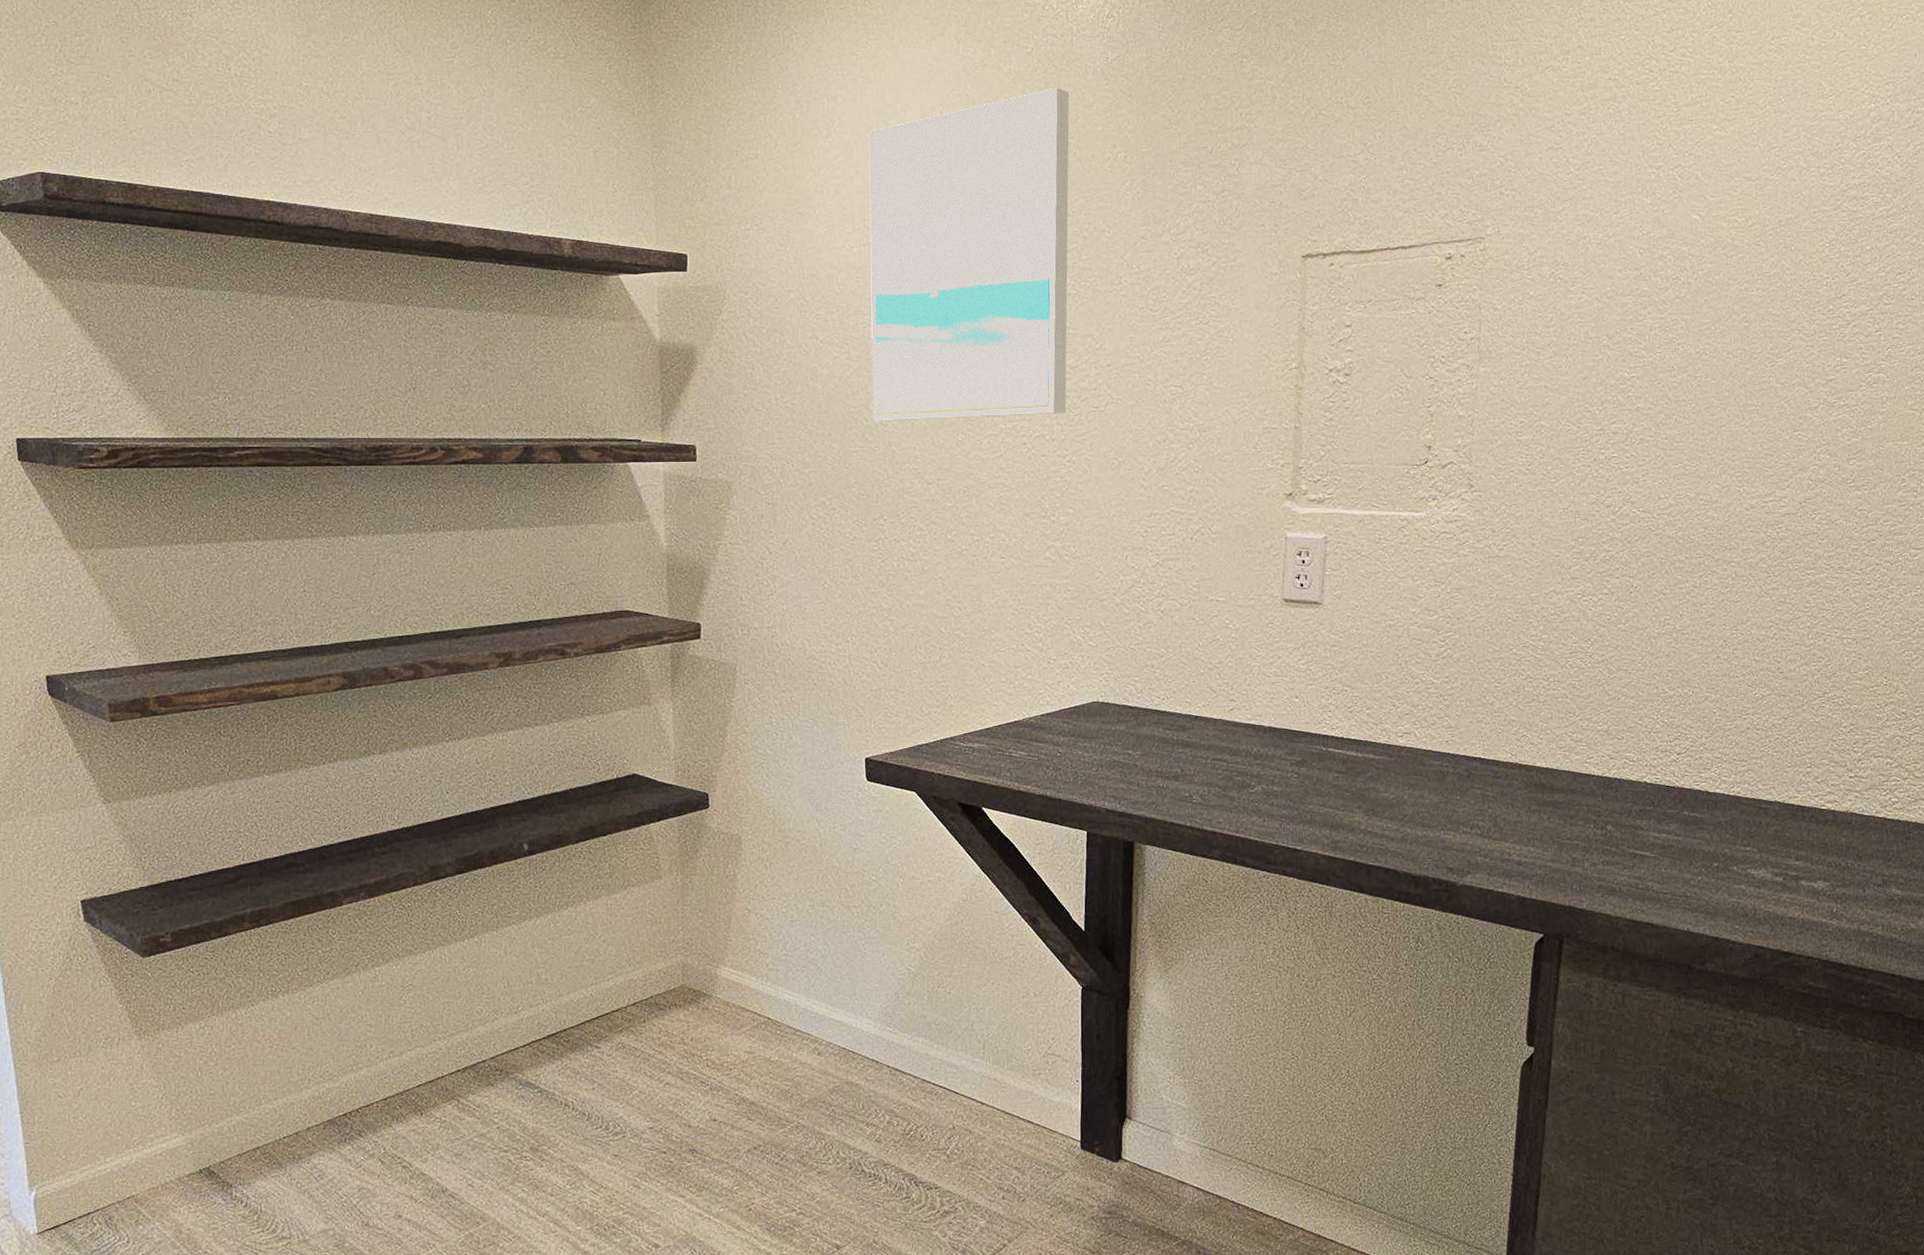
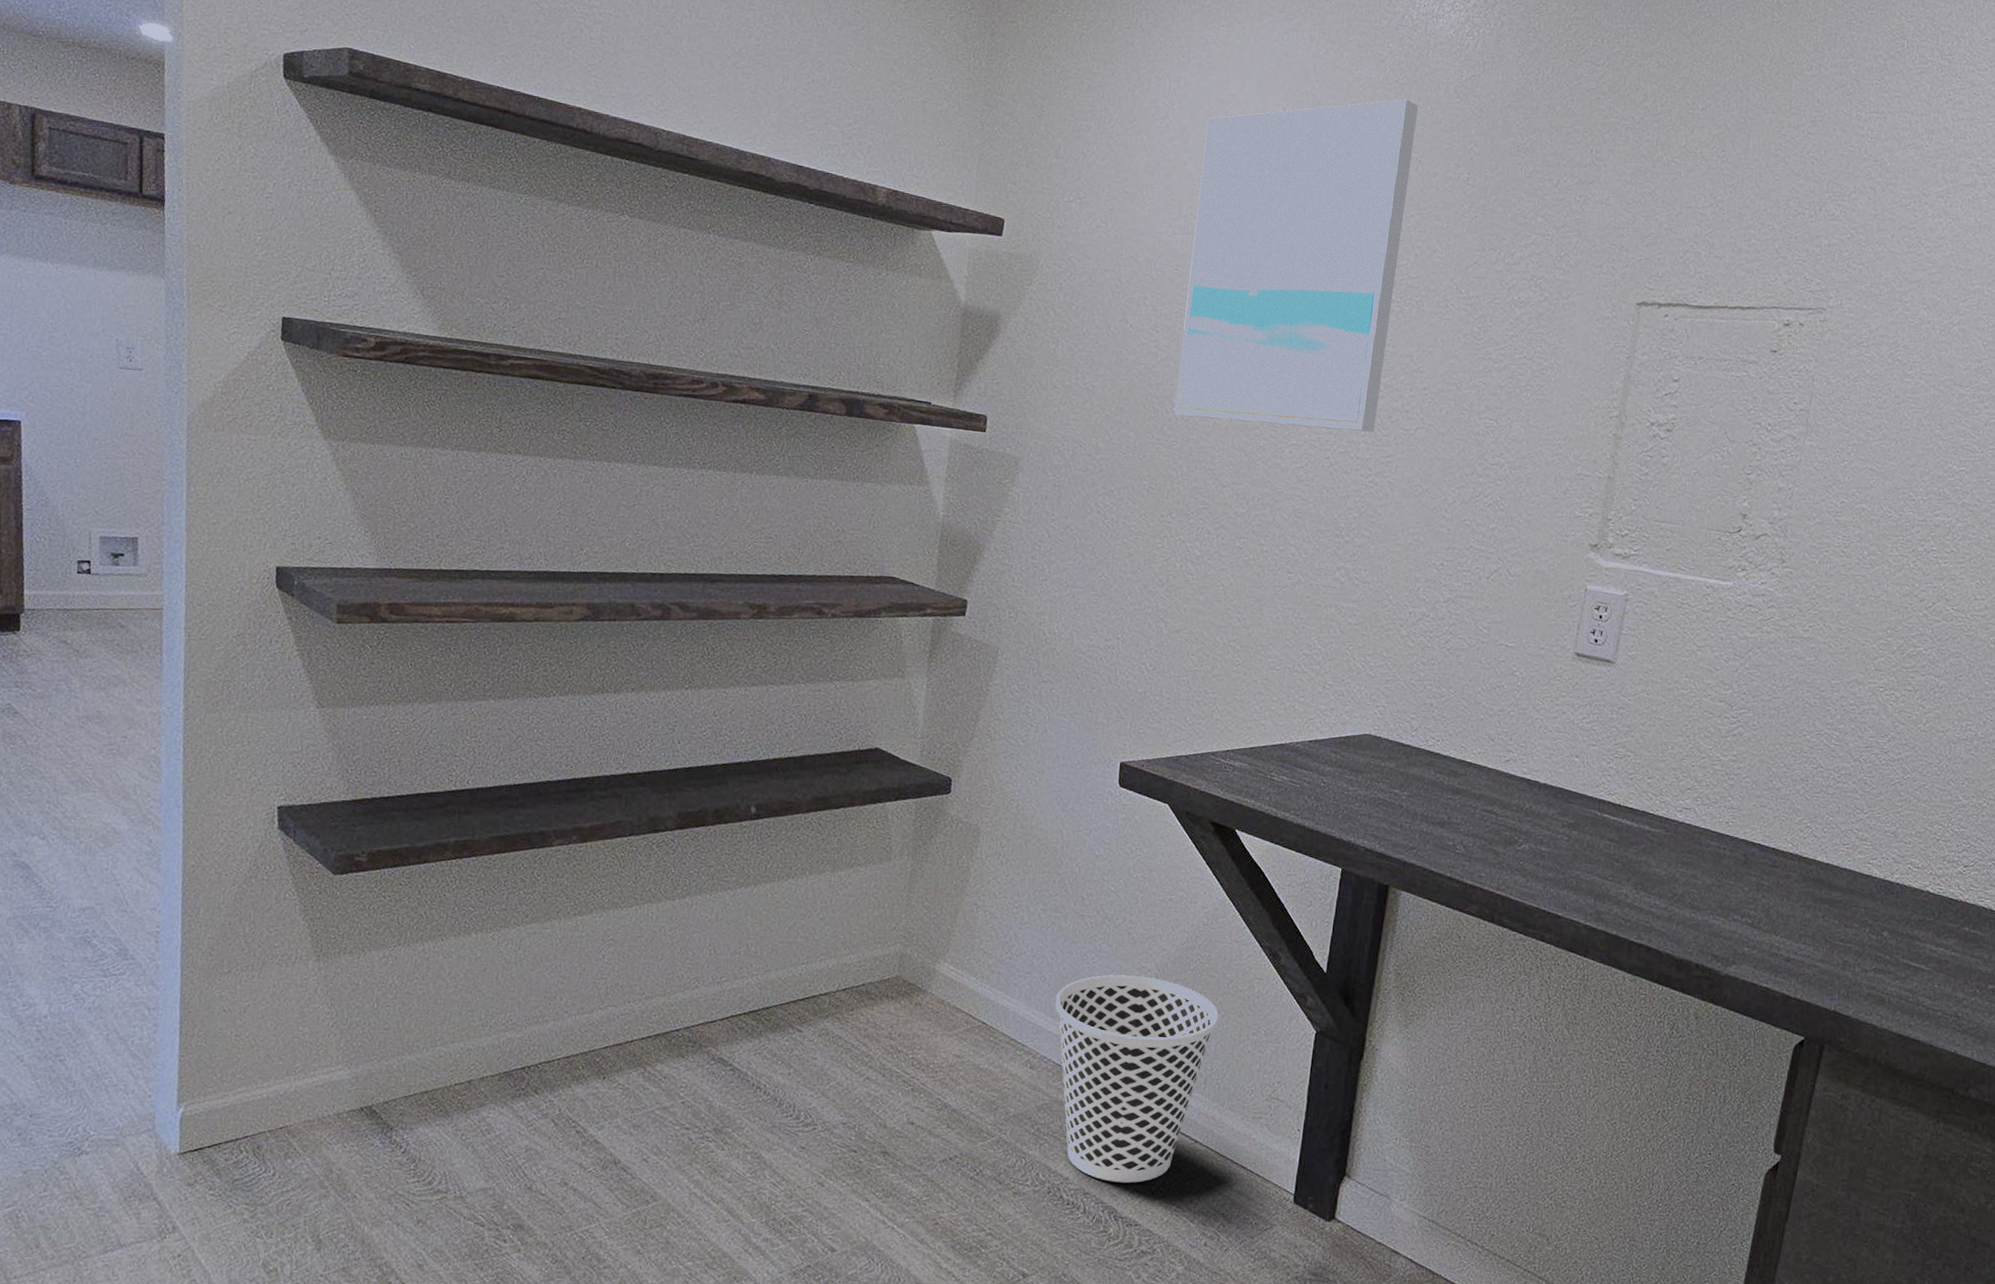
wastebasket: none [834,956,988,1151] -> present [1055,974,1218,1183]

